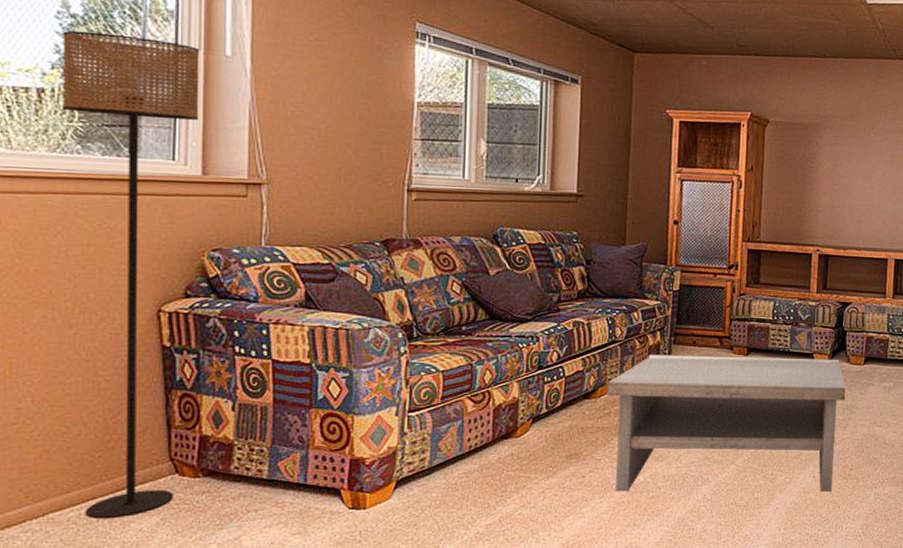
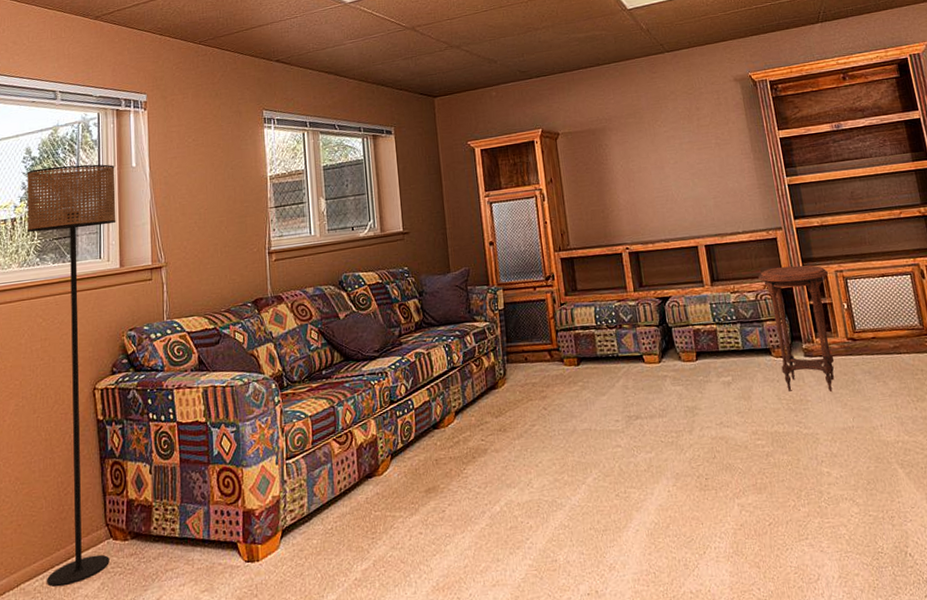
coffee table: present [606,355,846,493] -> none [452,358,692,525]

